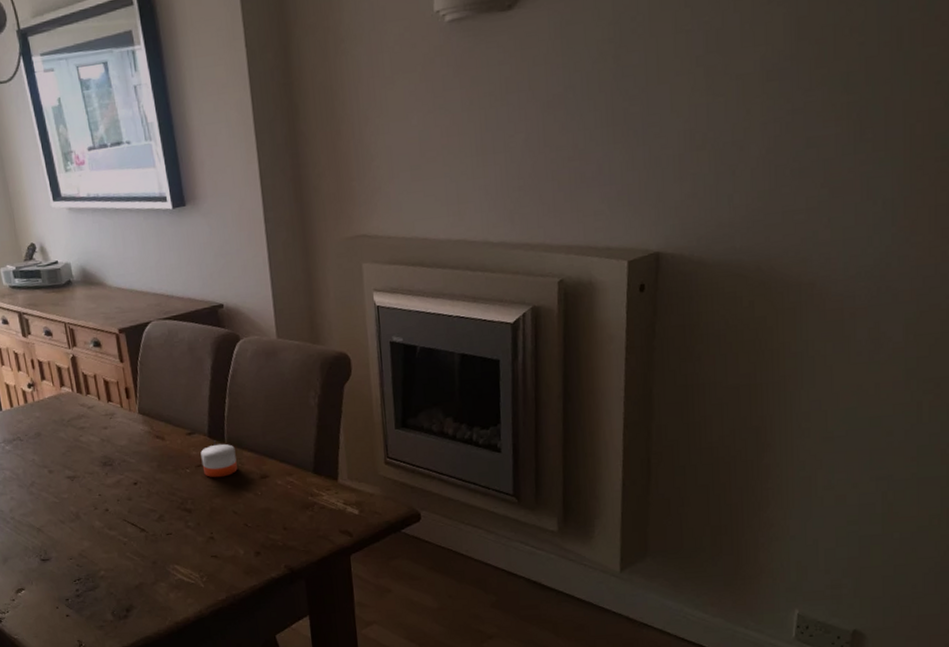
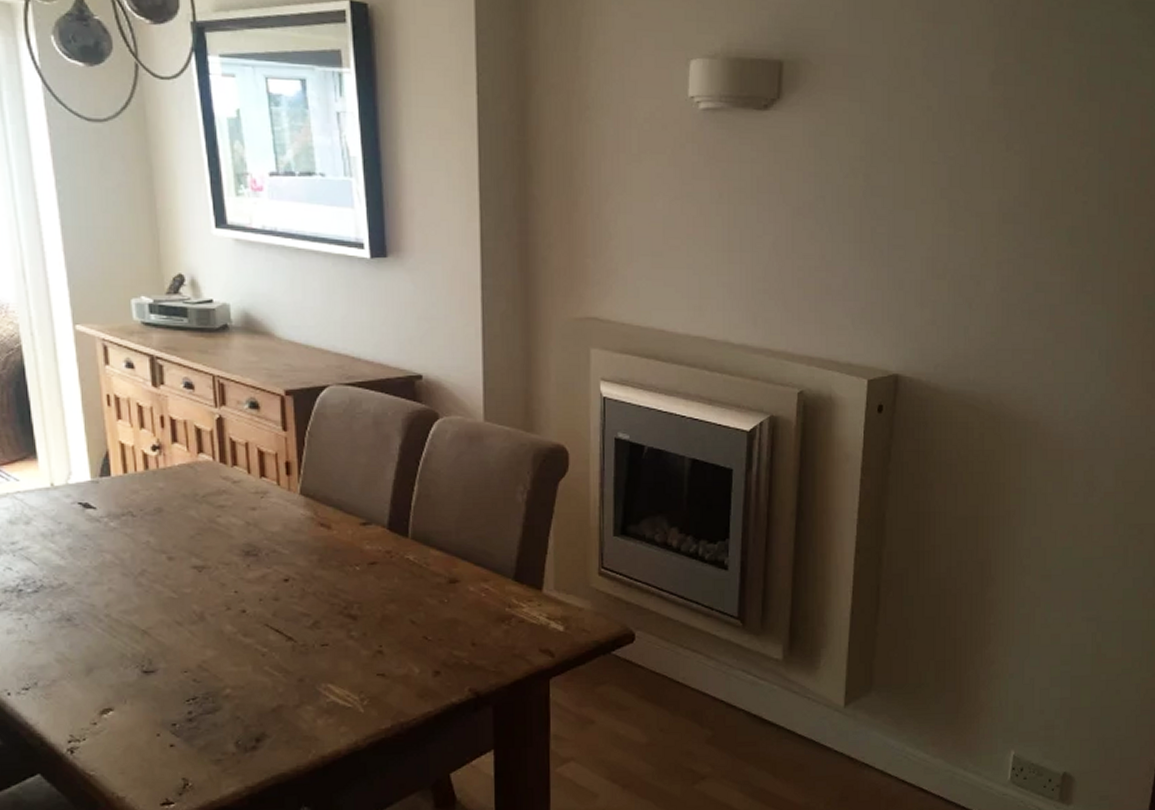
candle: present [200,440,238,478] -> none [376,534,421,579]

